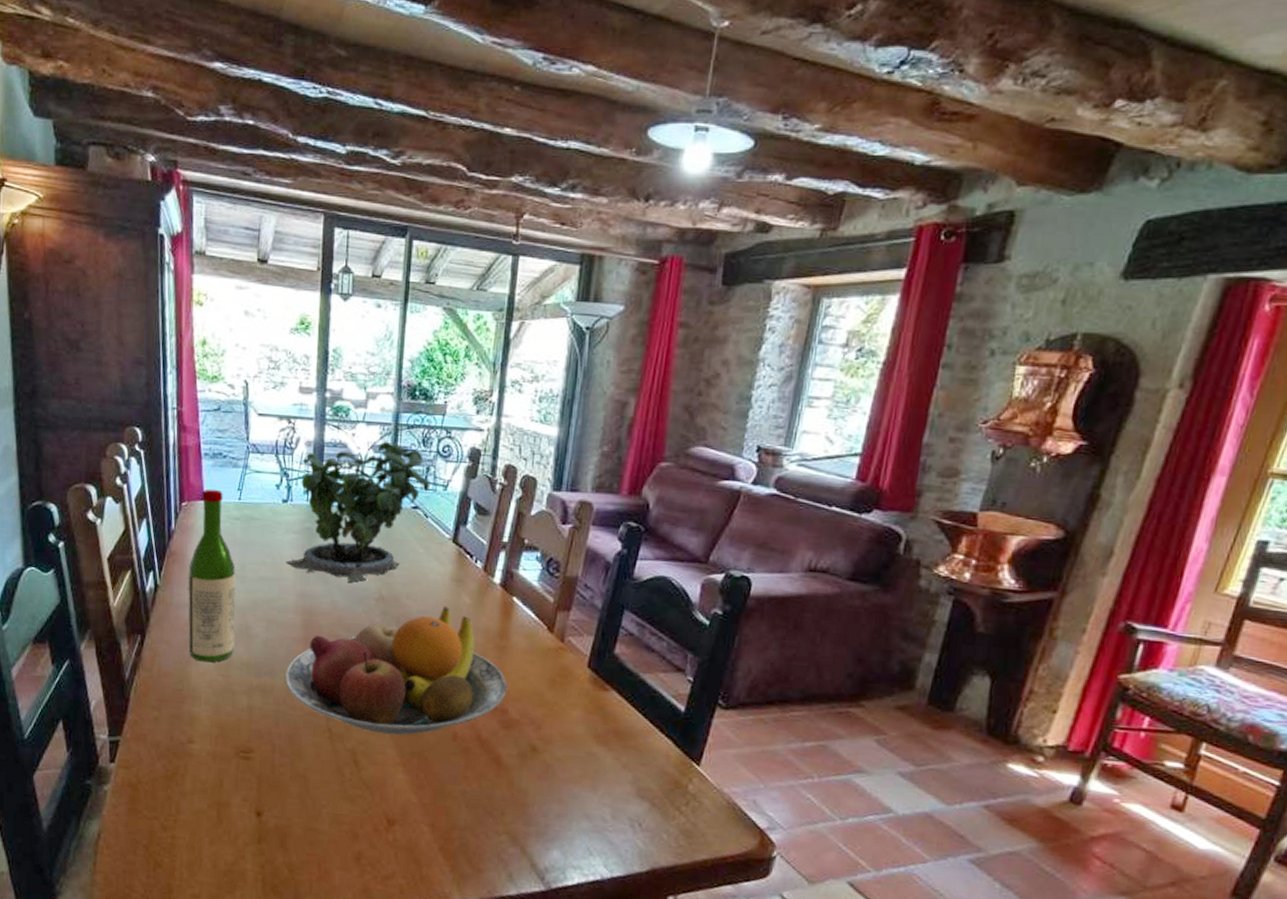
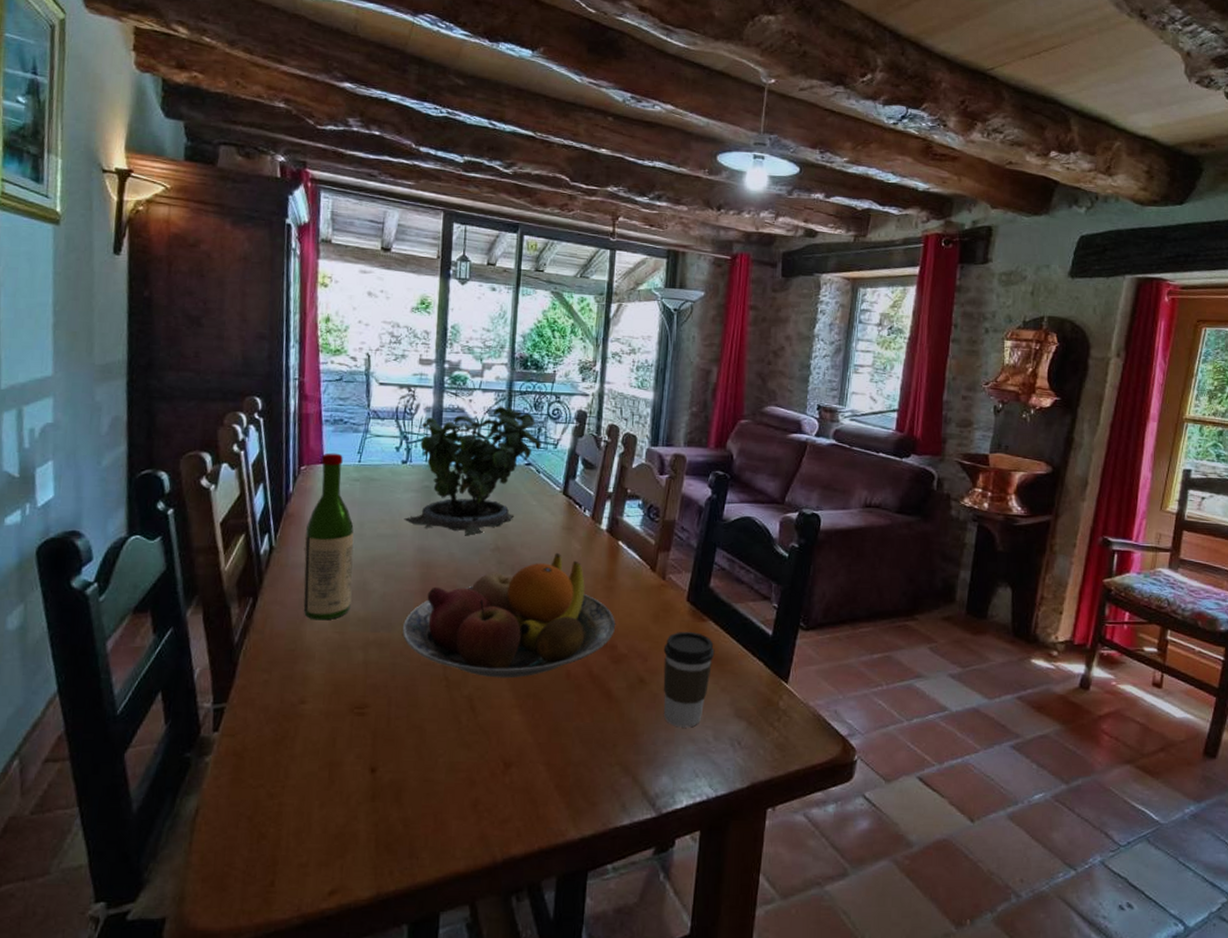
coffee cup: none [557,700,617,803] -> present [663,631,715,728]

